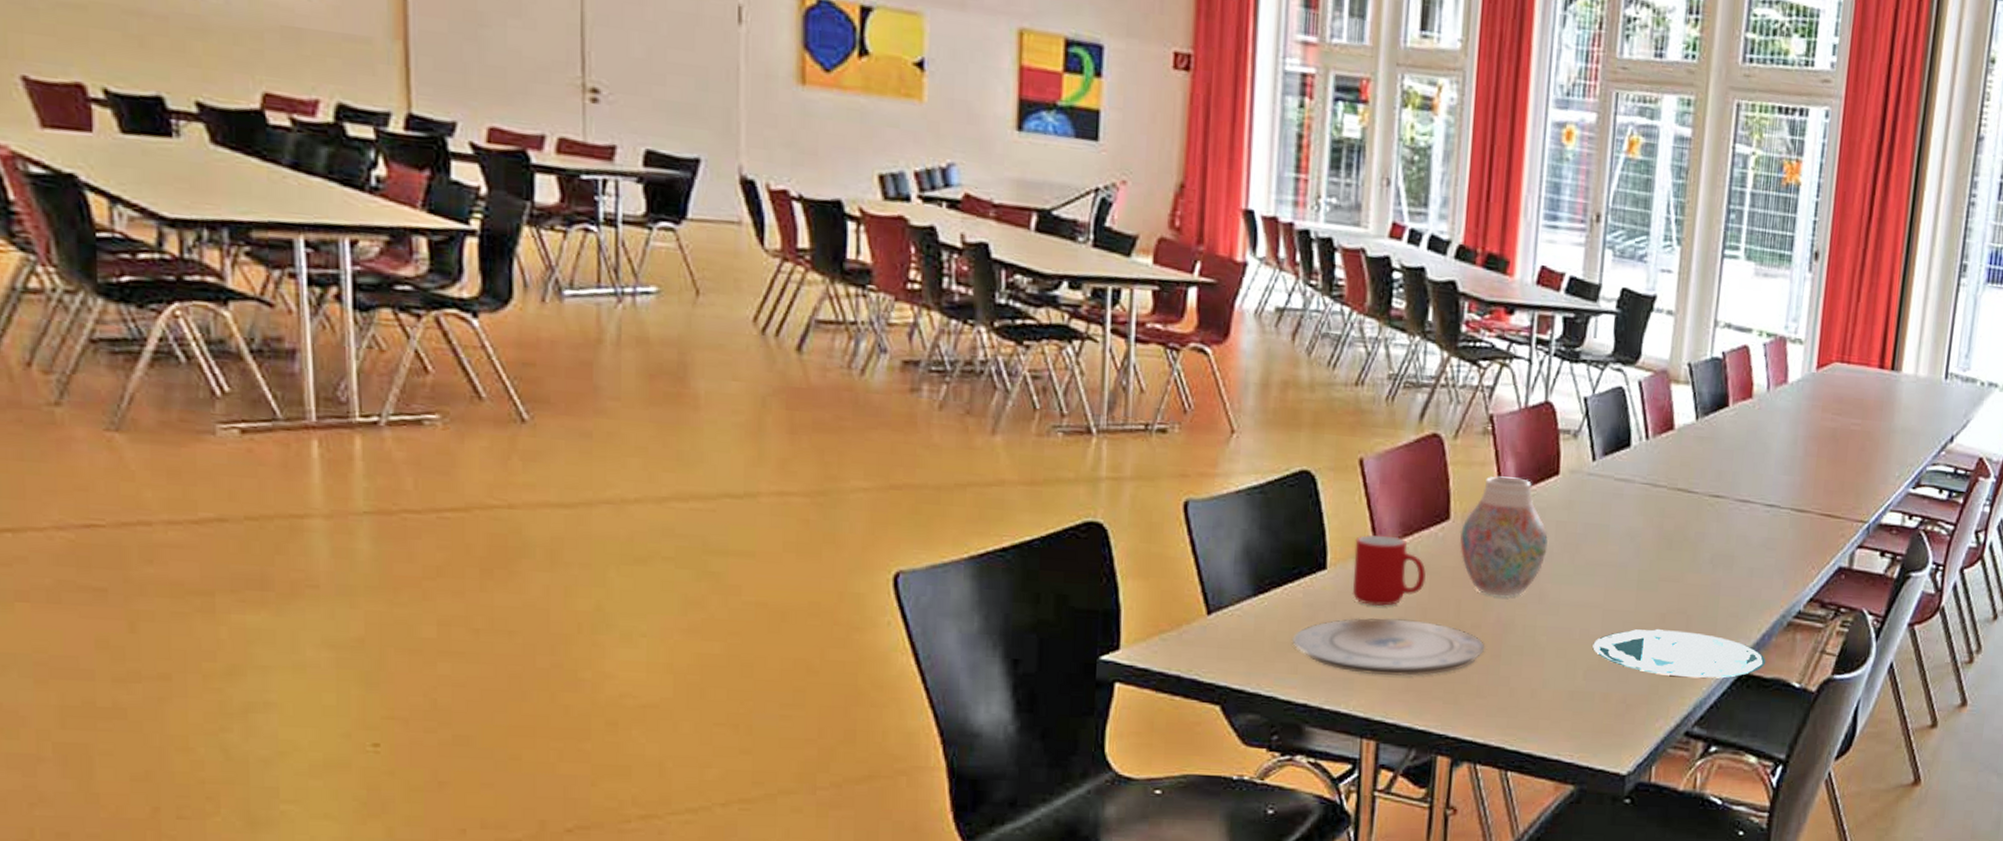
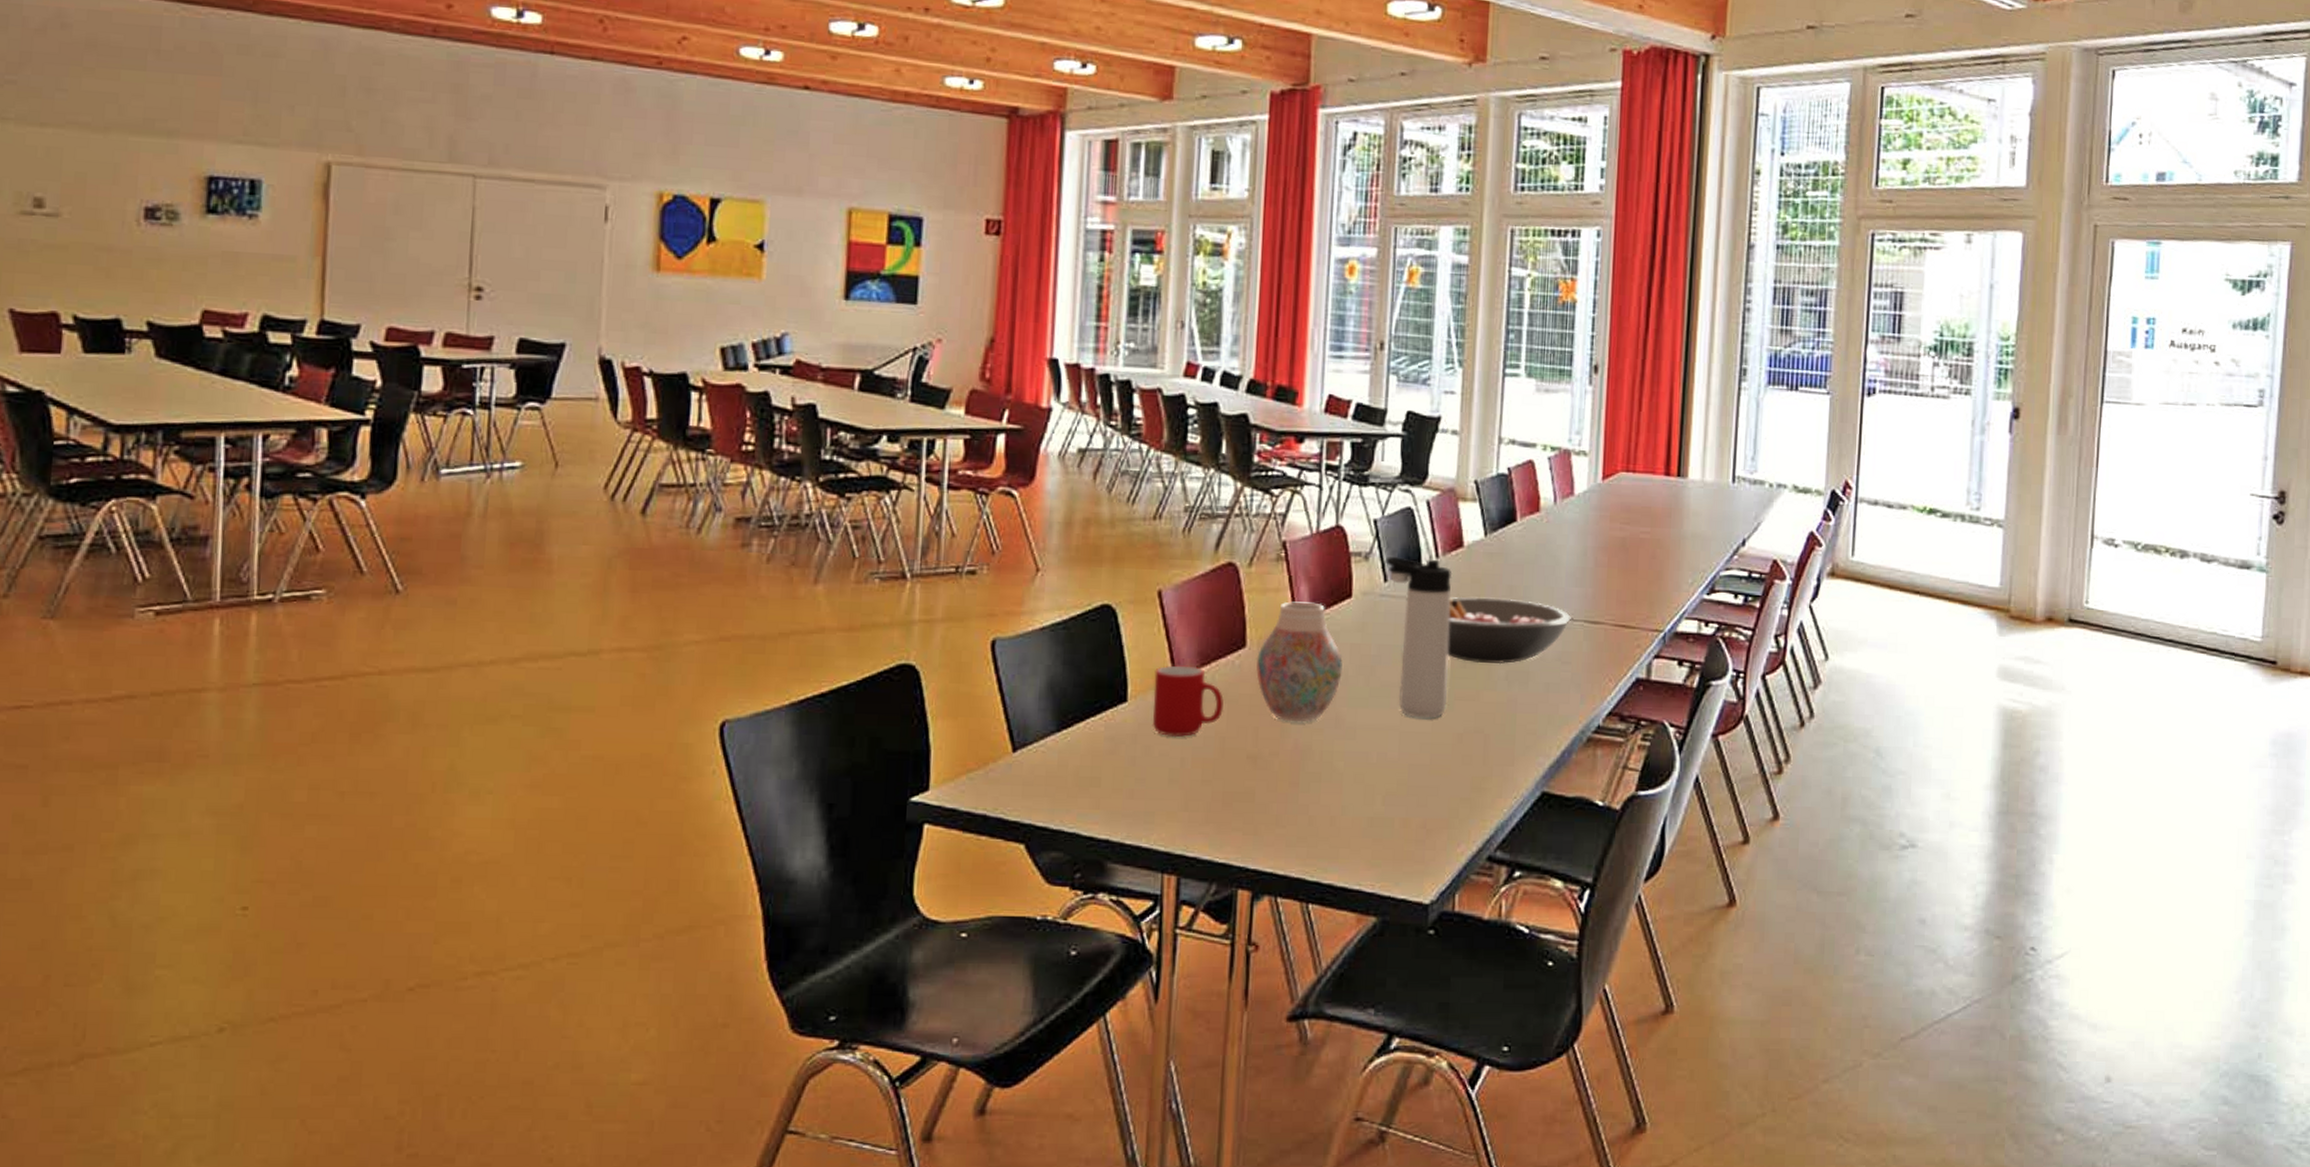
plate: present [1292,617,1485,677] -> none [1094,749,1284,808]
plate: present [1593,628,1766,678] -> none [1390,749,1567,799]
thermos bottle: none [1594,435,1662,598] -> present [1385,556,1453,719]
fruit bowl: none [1653,479,1778,548] -> present [1447,596,1571,665]

